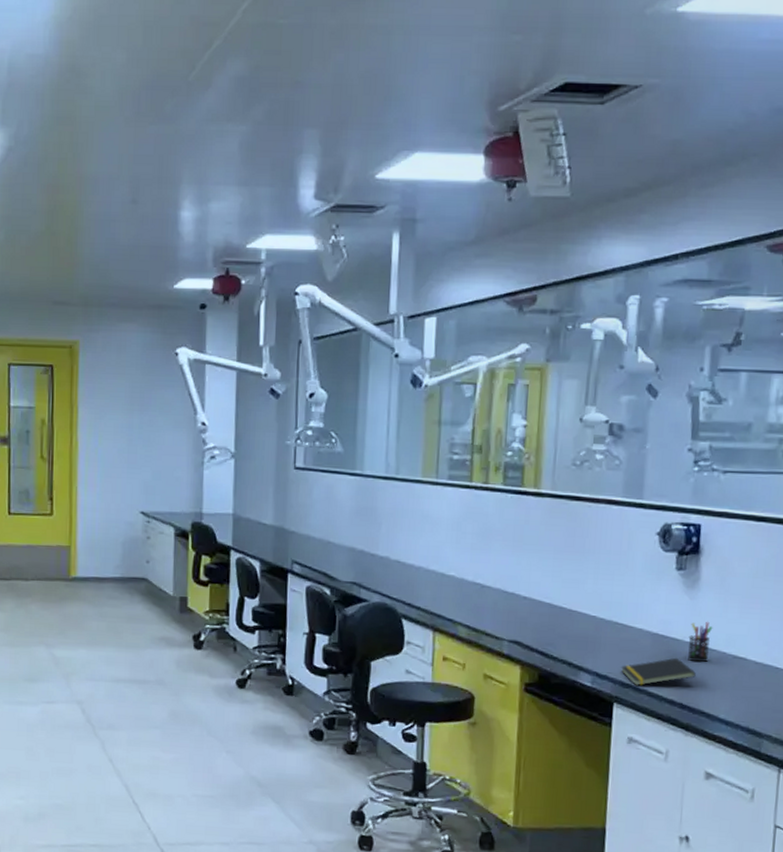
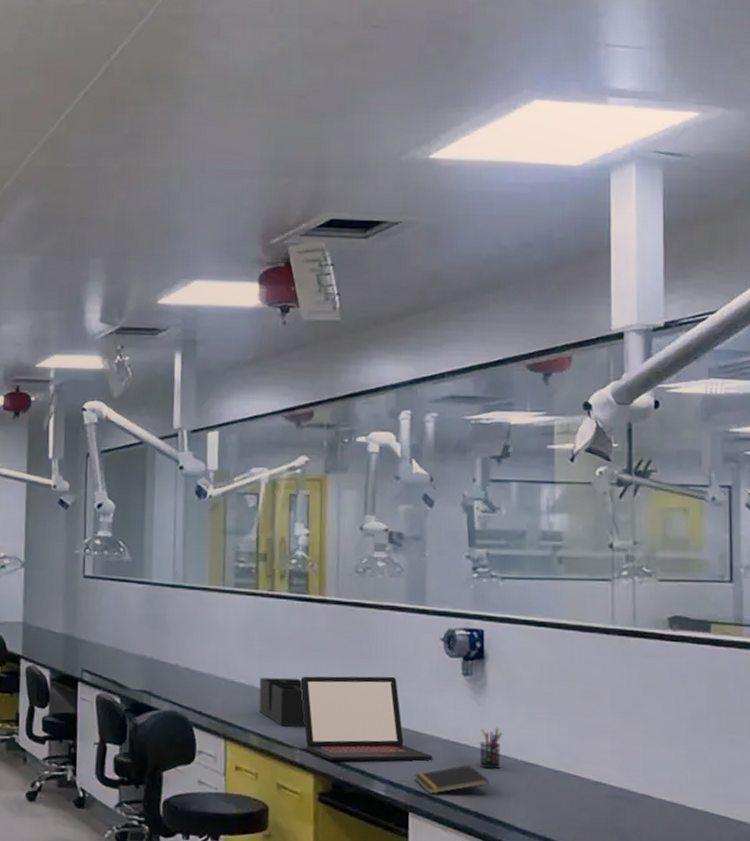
desk organizer: none [468,570,515,620] -> present [259,677,306,727]
laptop: none [511,569,641,653] -> present [300,676,433,761]

